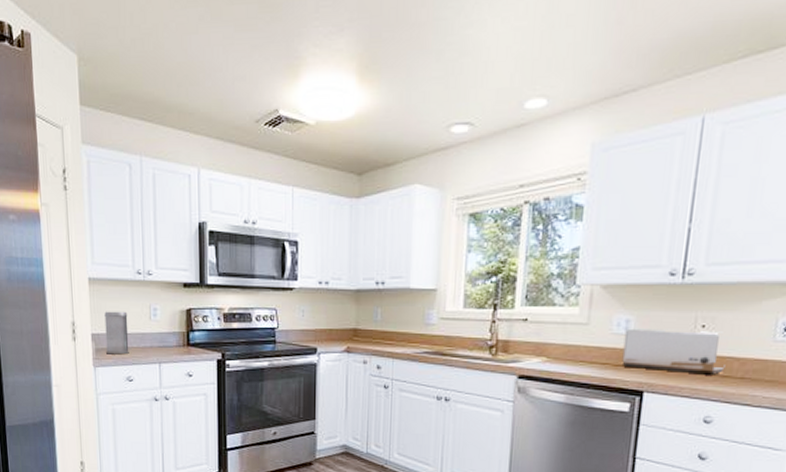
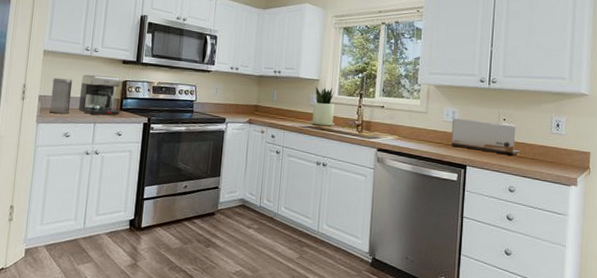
coffee maker: none [138,304,188,354] -> present [78,74,120,116]
planter: none [425,298,460,350] -> present [309,87,335,127]

